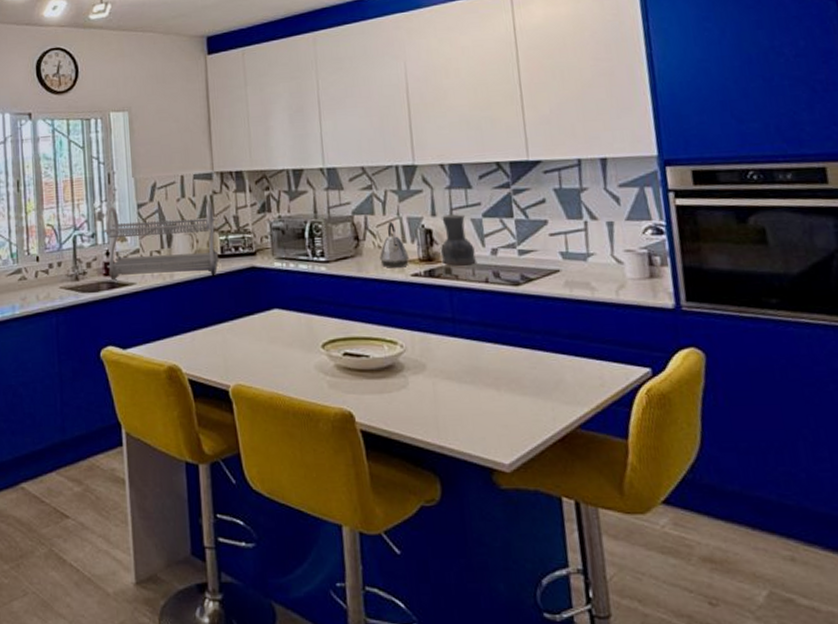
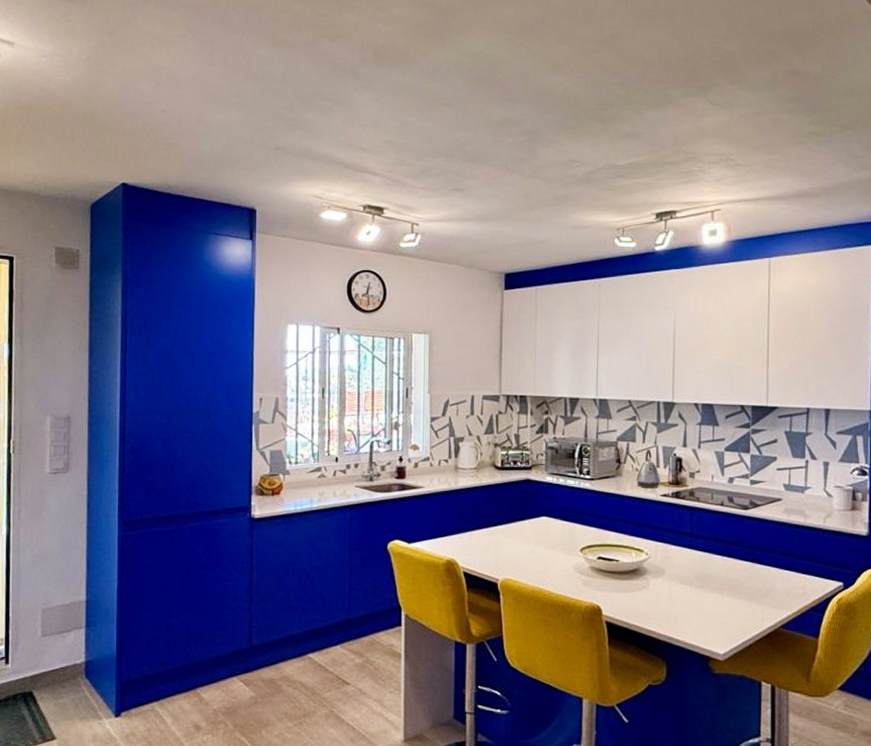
dish rack: present [104,201,218,281] -> none [399,418,499,484]
vase: present [441,214,476,266] -> none [688,447,715,490]

